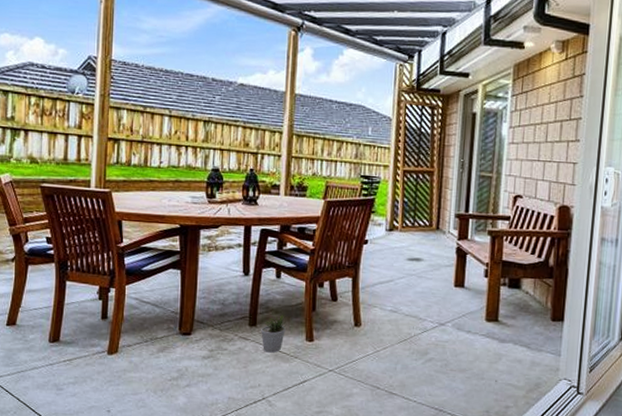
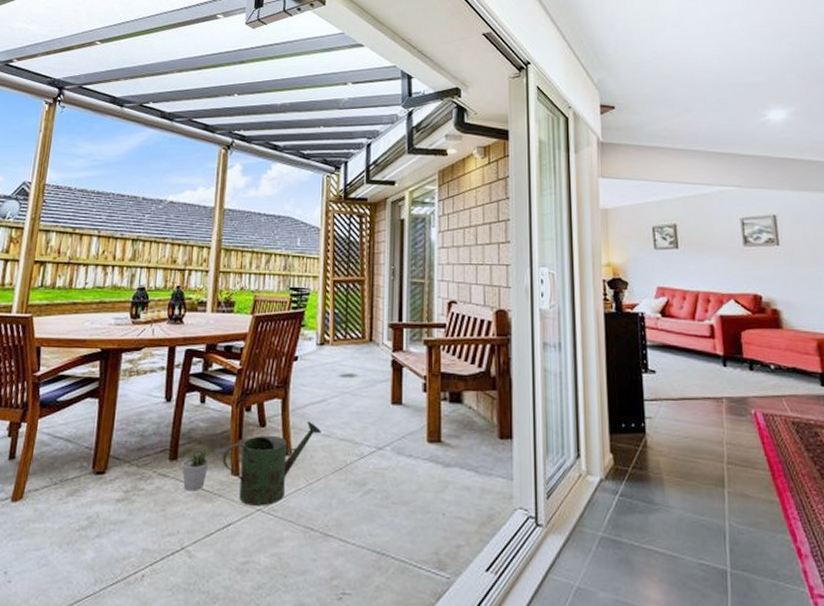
watering can: none [298,298,389,368] -> present [222,421,322,506]

